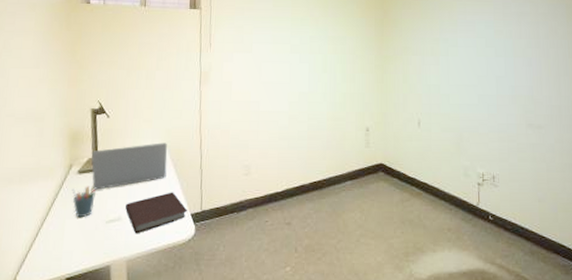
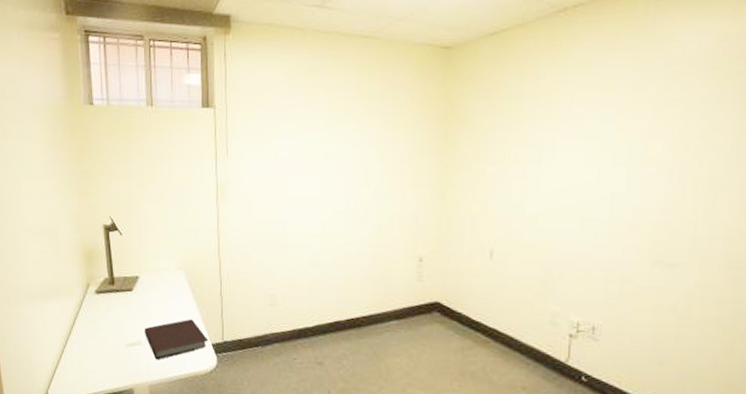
pen holder: present [72,186,96,218] -> none [91,307,114,340]
laptop: present [91,143,168,190] -> none [107,265,185,312]

